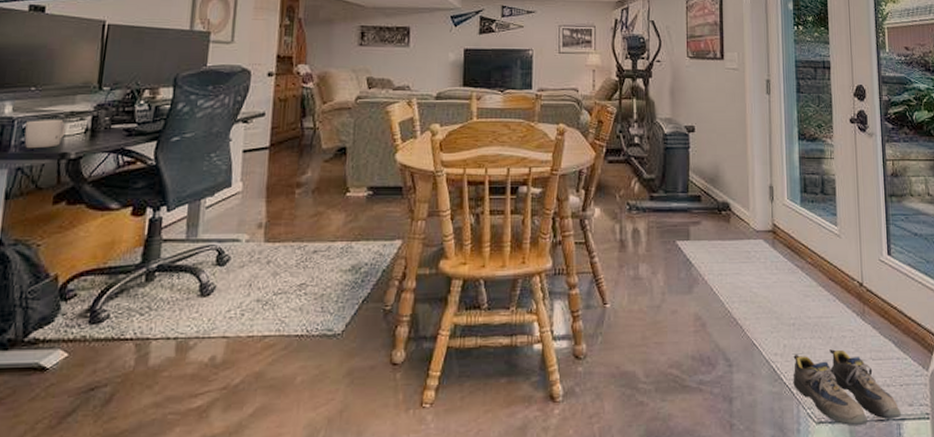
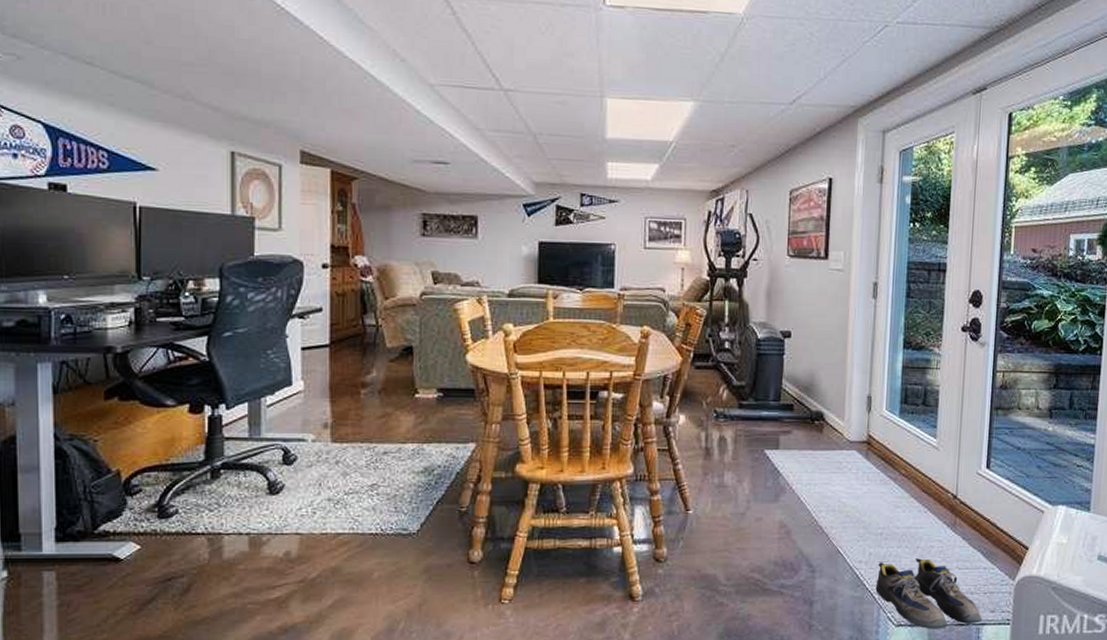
mug: present [24,119,66,149] -> none [62,310,108,342]

